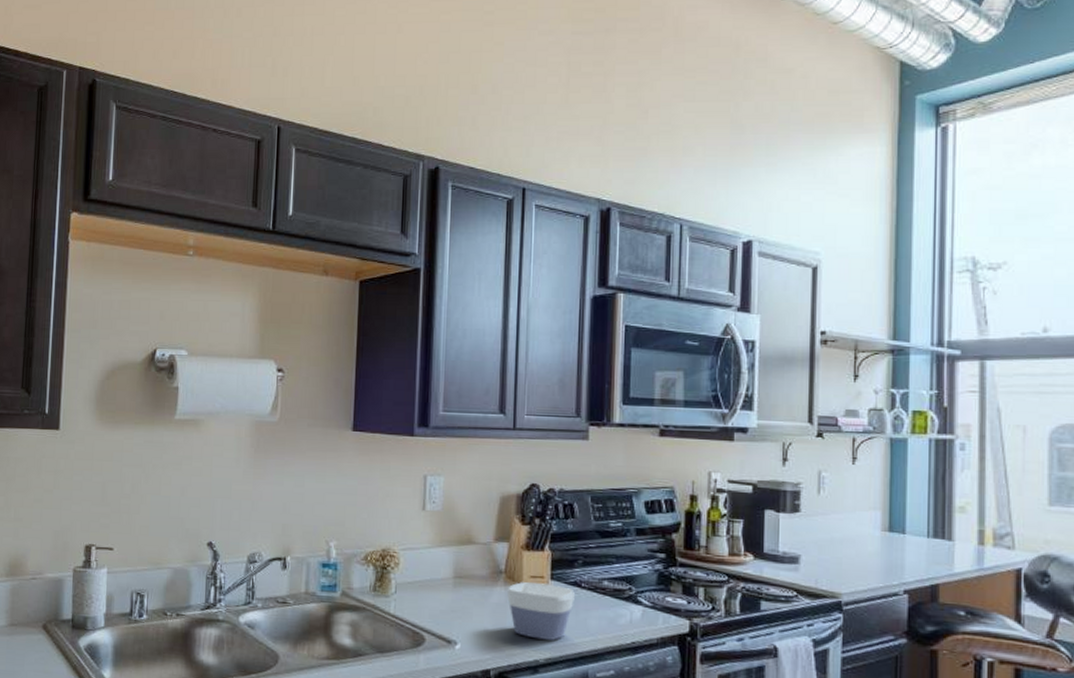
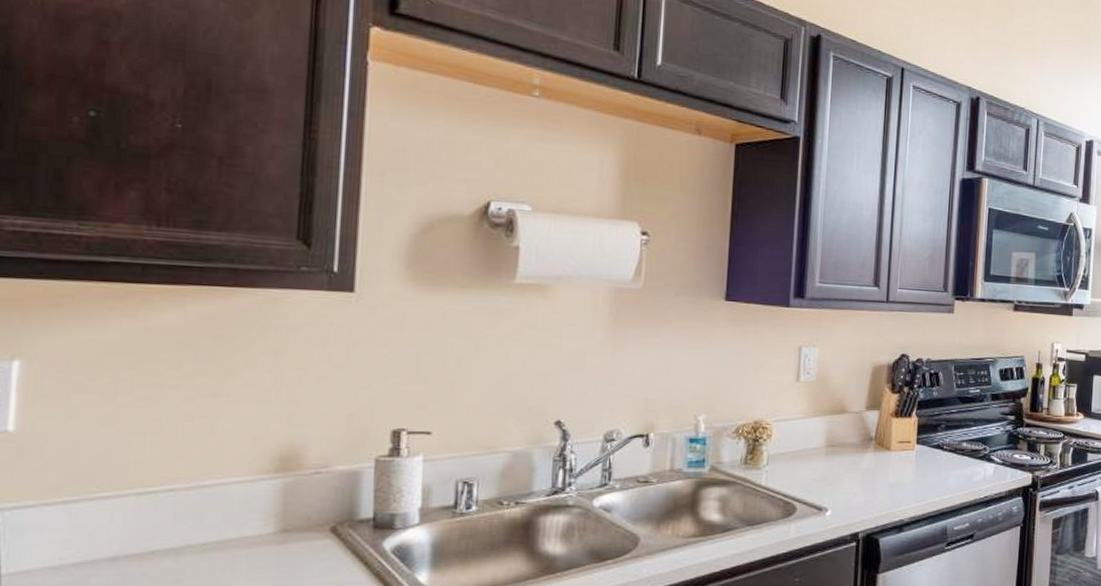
bowl: present [506,582,575,640] -> none [876,448,937,500]

